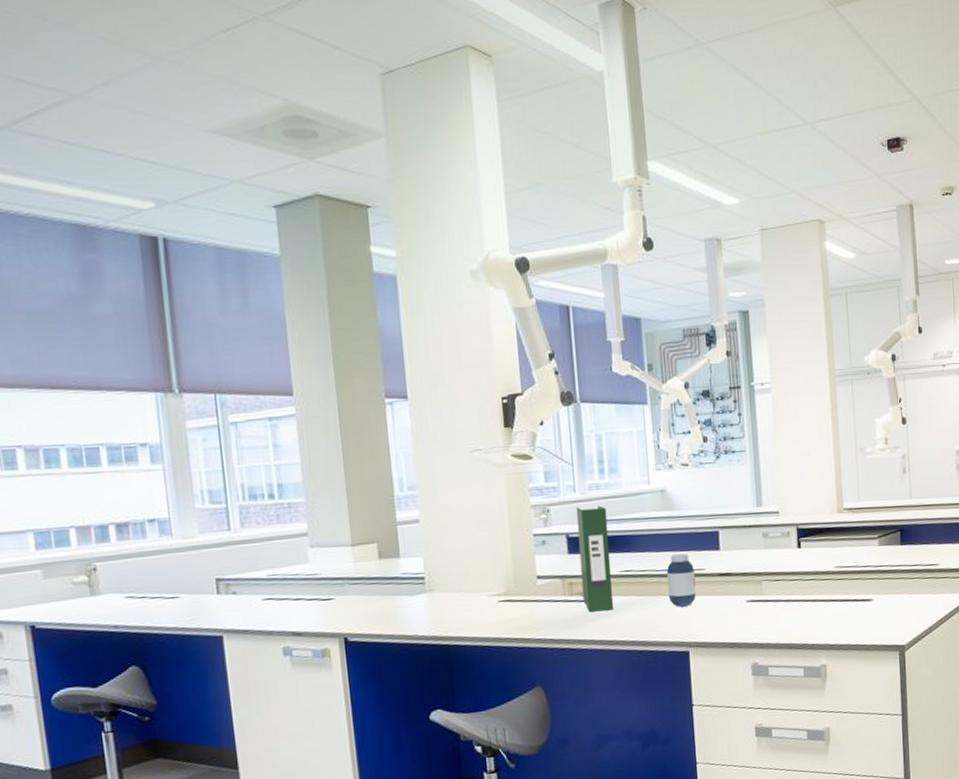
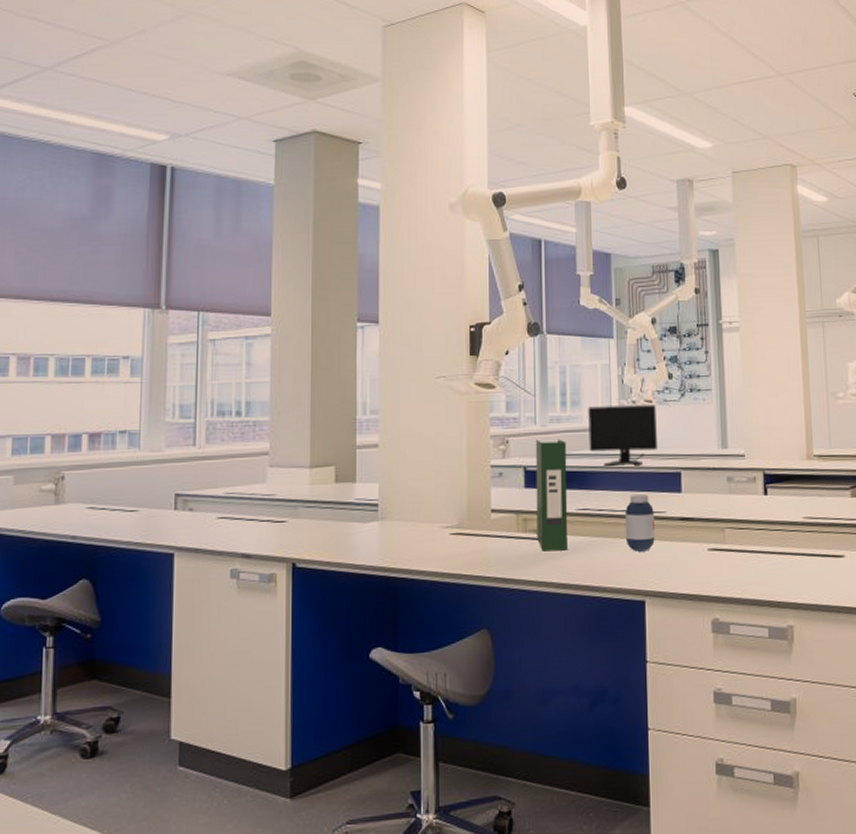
computer monitor: none [626,468,695,529] -> present [588,405,657,466]

